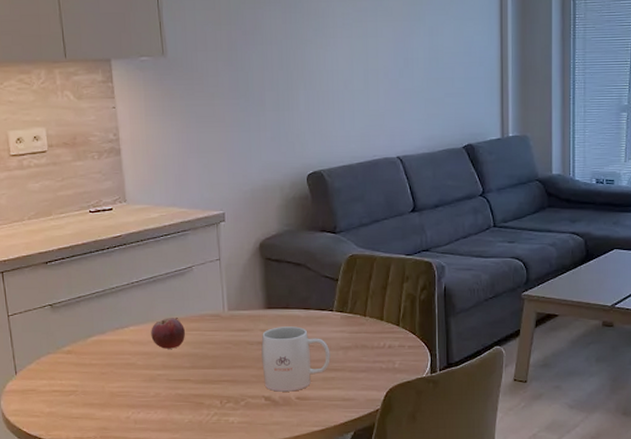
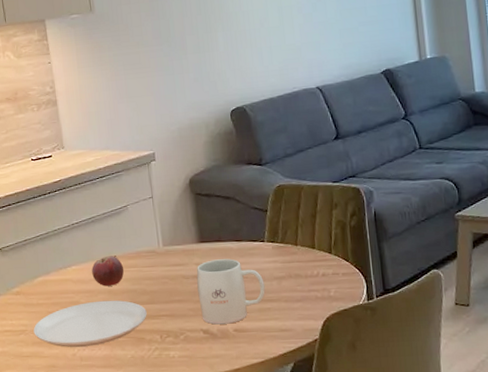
plate: none [85,363,207,410] -> present [33,300,147,347]

